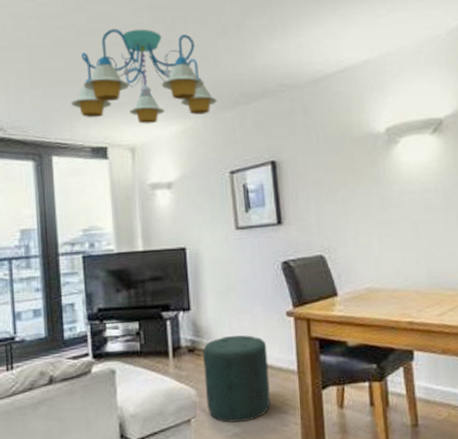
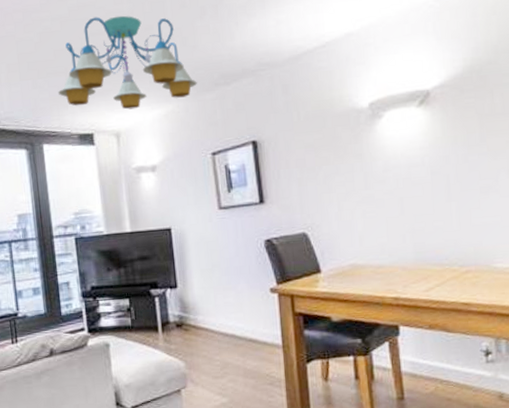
ottoman: present [203,335,270,423] -> none [190,311,256,393]

